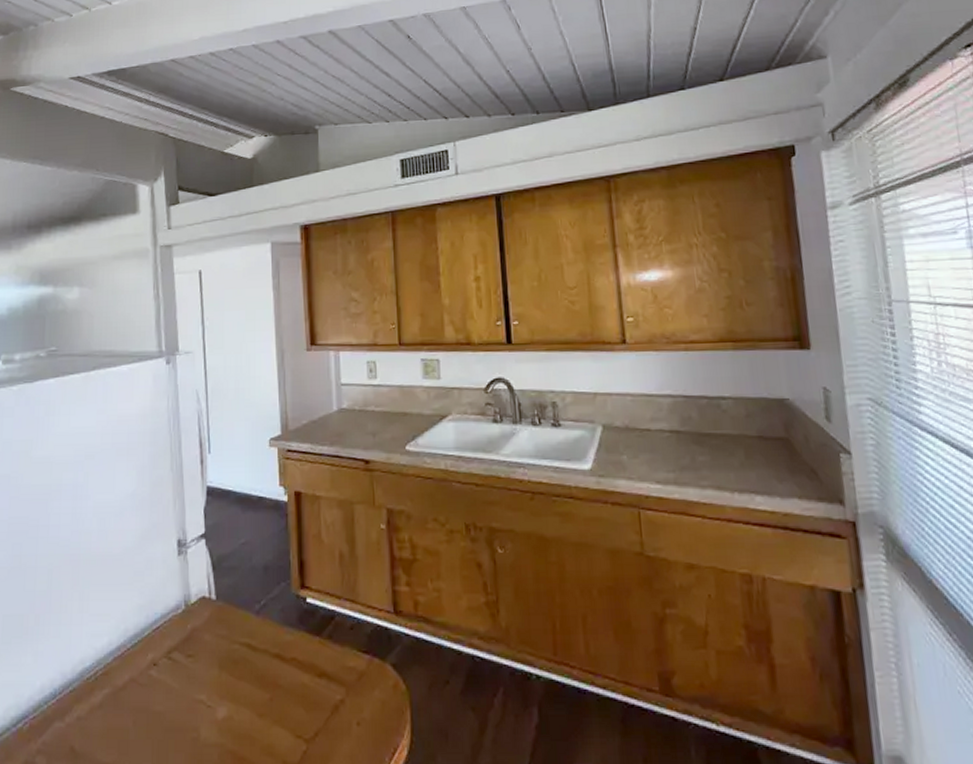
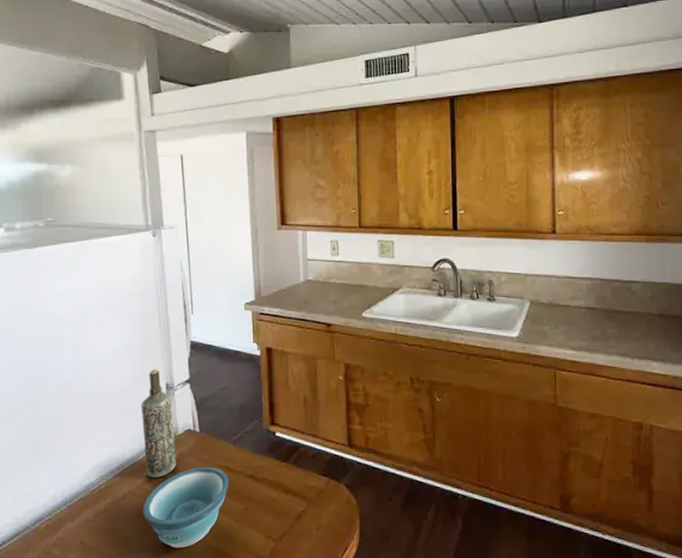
bowl: none [145,645,250,754] -> present [142,467,228,549]
bottle: none [147,522,188,660] -> present [141,369,176,477]

